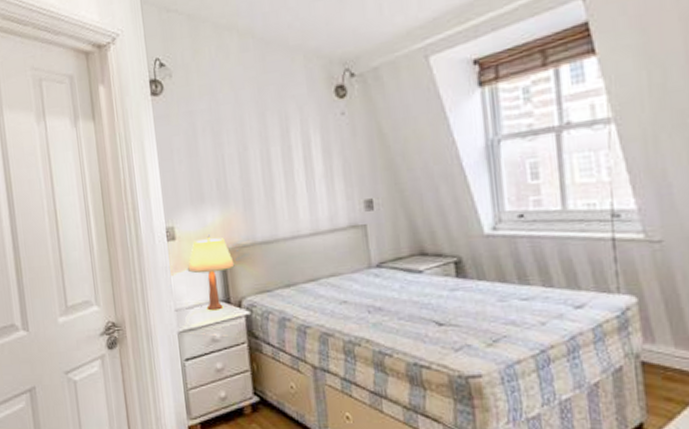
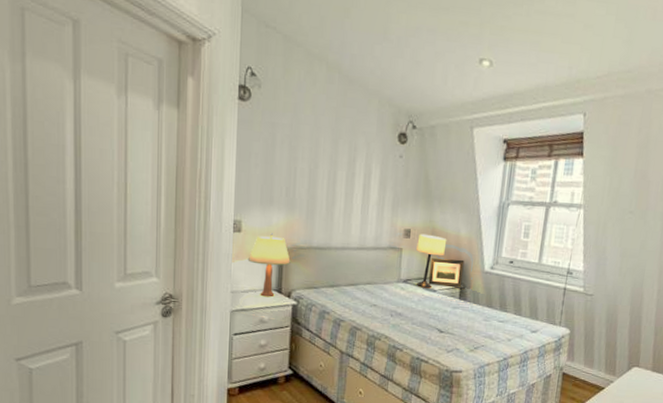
table lamp: none [384,200,424,270] -> present [416,233,447,288]
picture frame: none [406,226,457,265] -> present [428,258,465,287]

